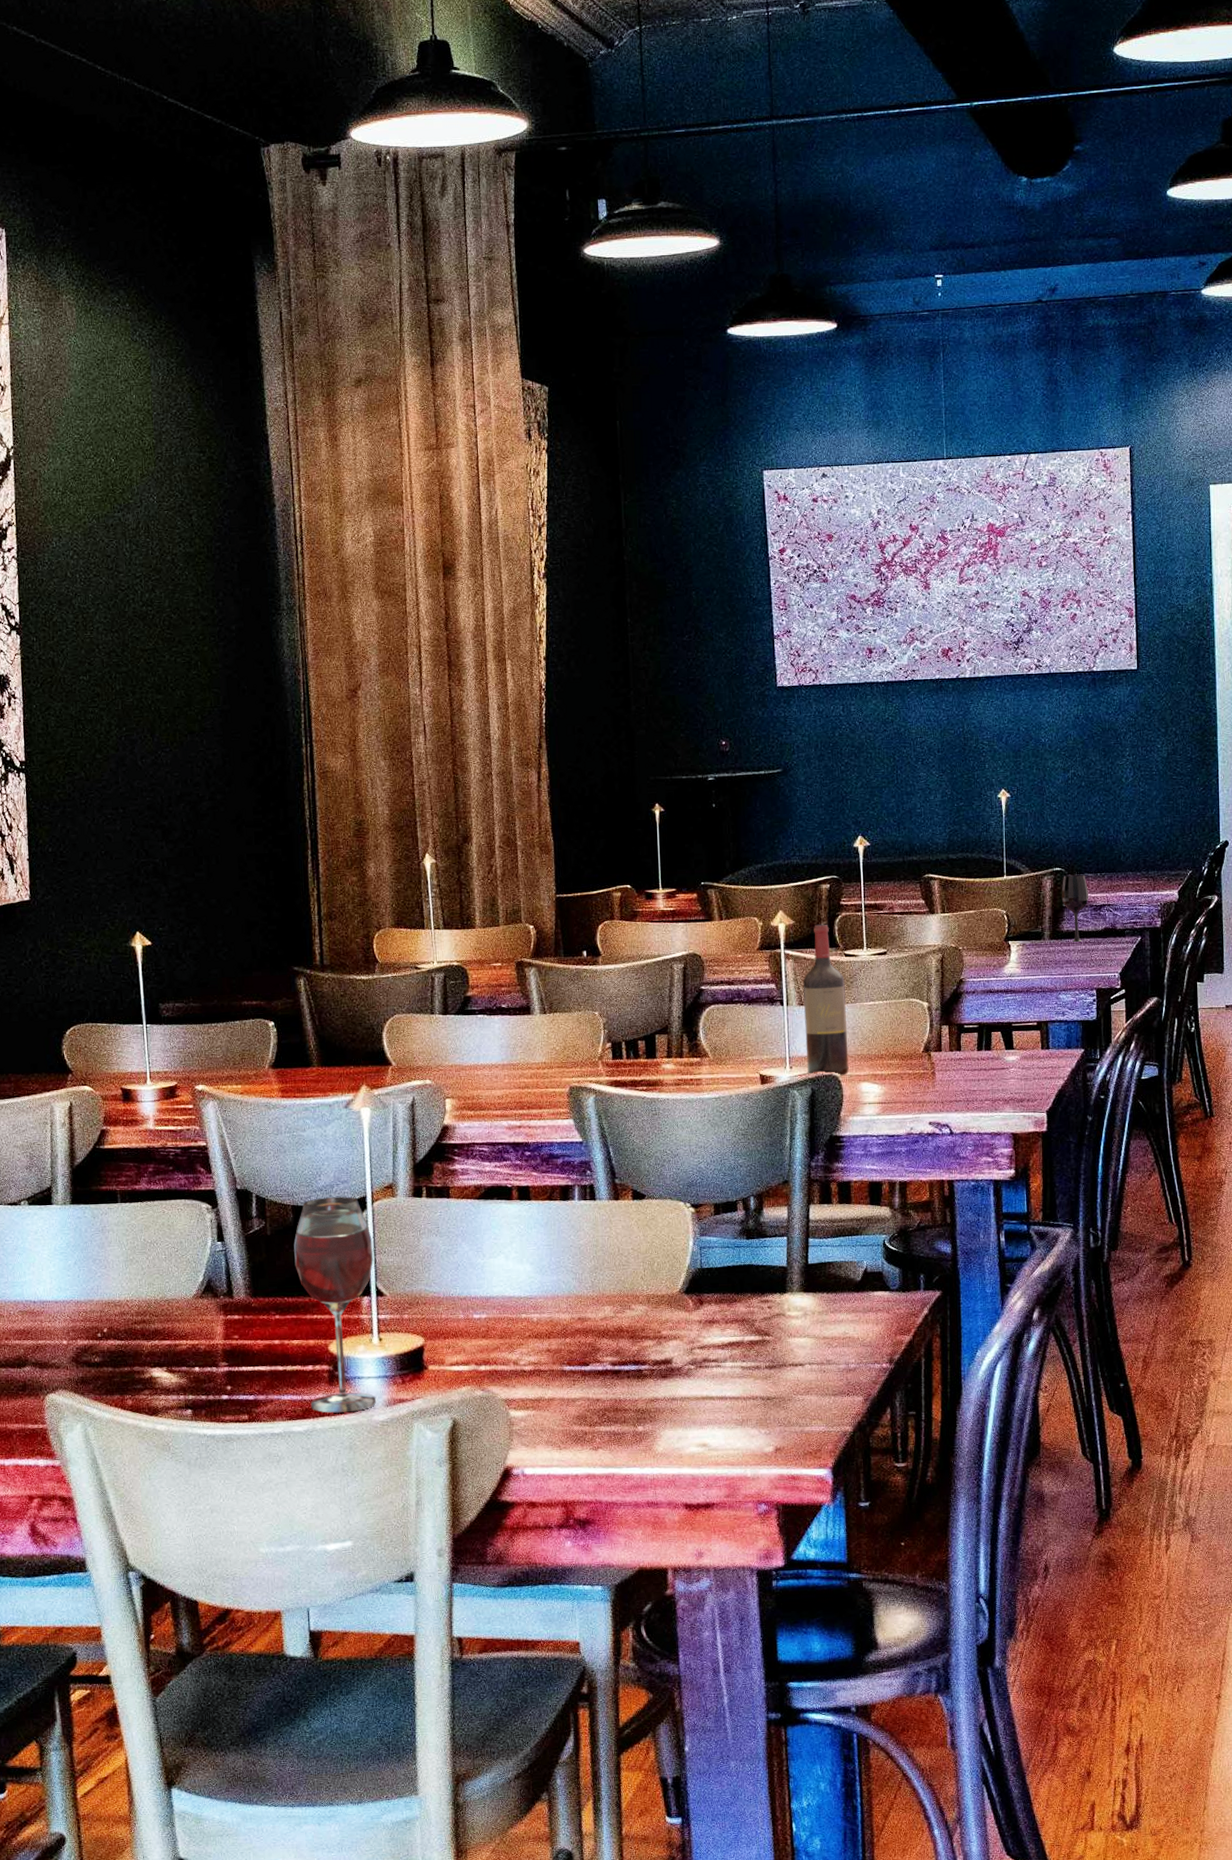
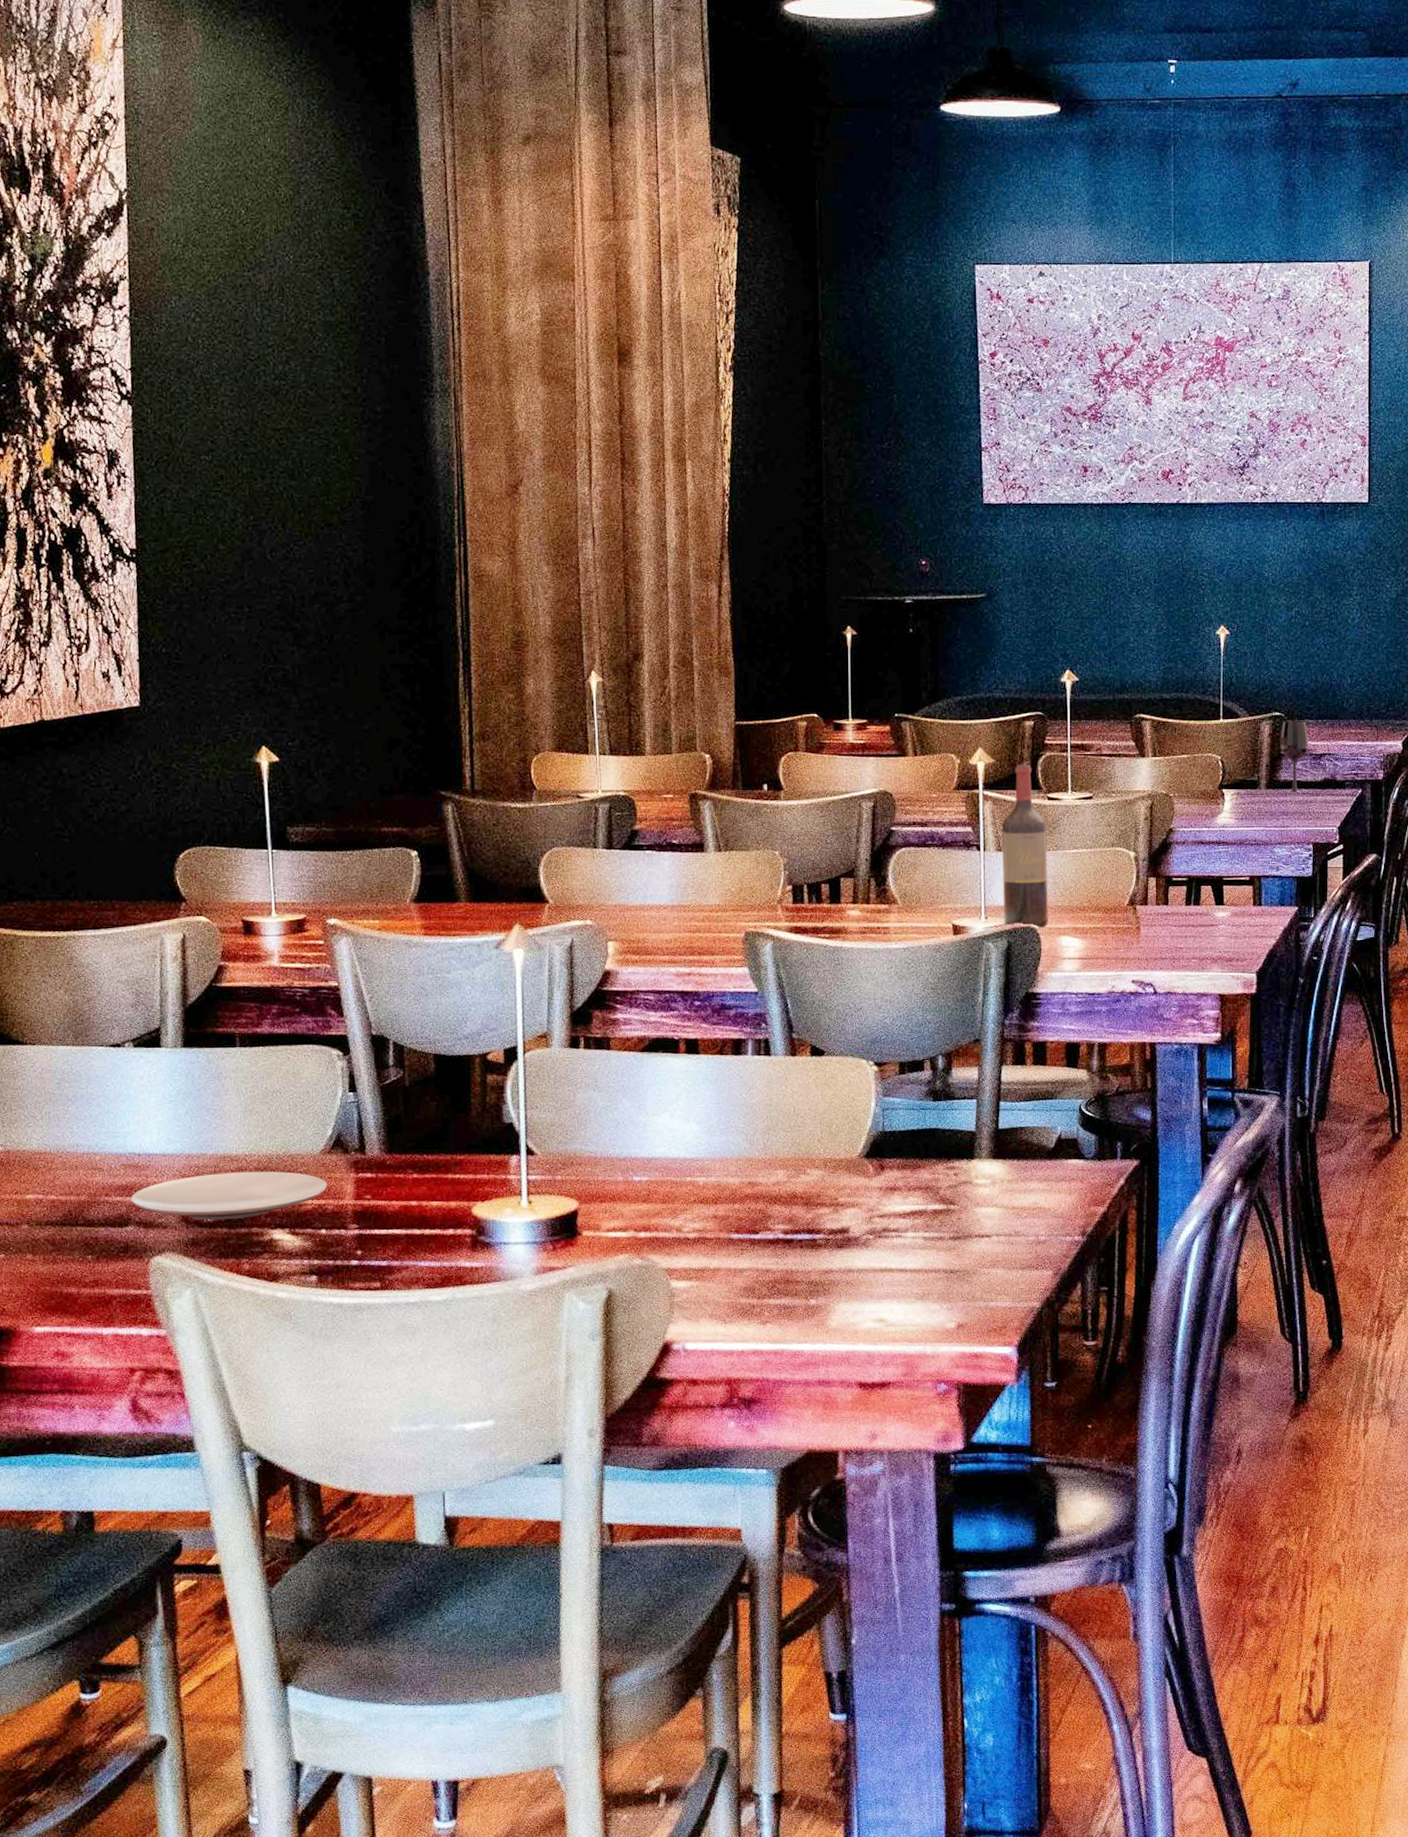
plate: none [27,1314,200,1361] -> present [130,1171,328,1220]
wineglass: present [293,1196,376,1413] -> none [435,1046,524,1281]

